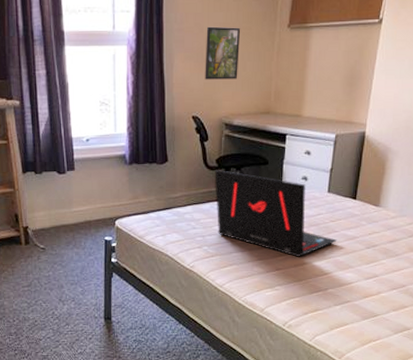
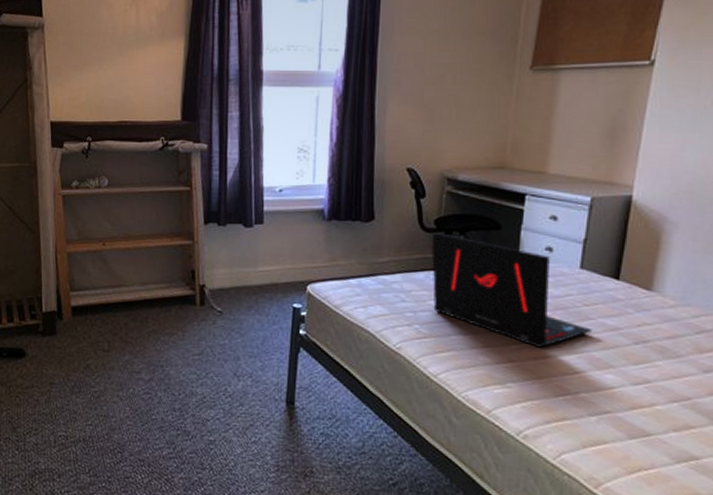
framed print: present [205,26,241,80] -> none [424,67,471,128]

